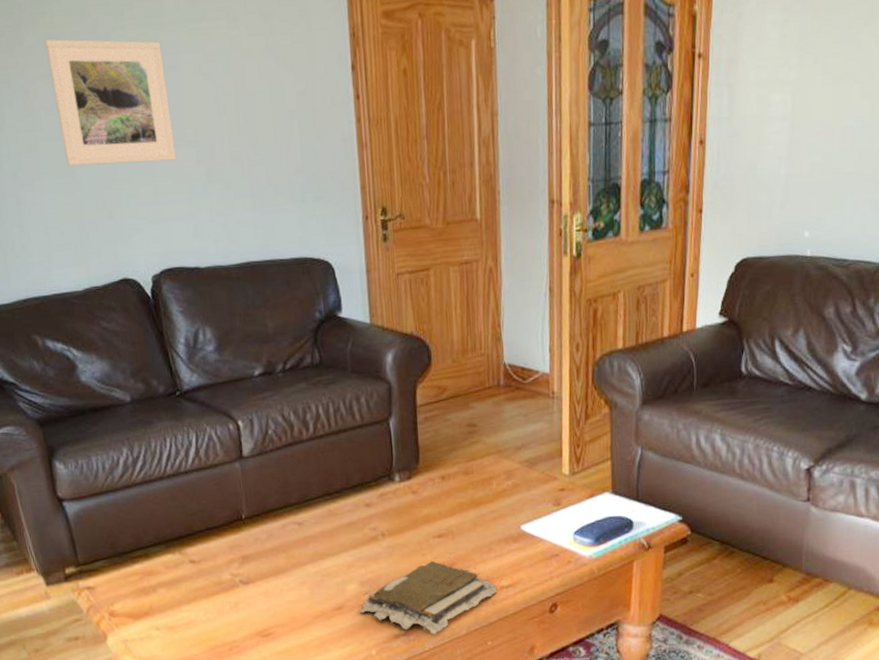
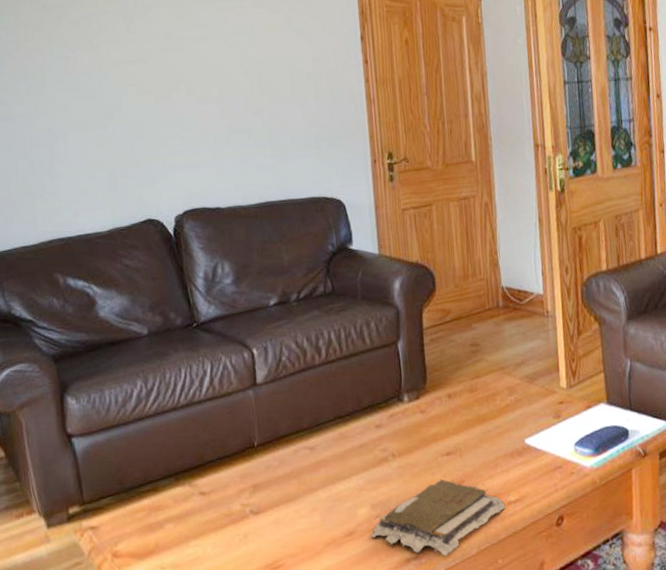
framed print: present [44,39,176,166] -> none [88,15,203,121]

